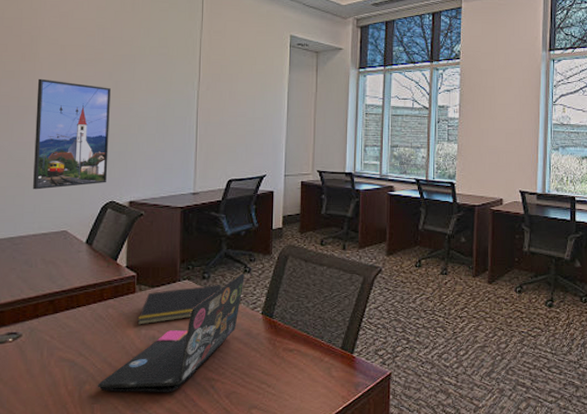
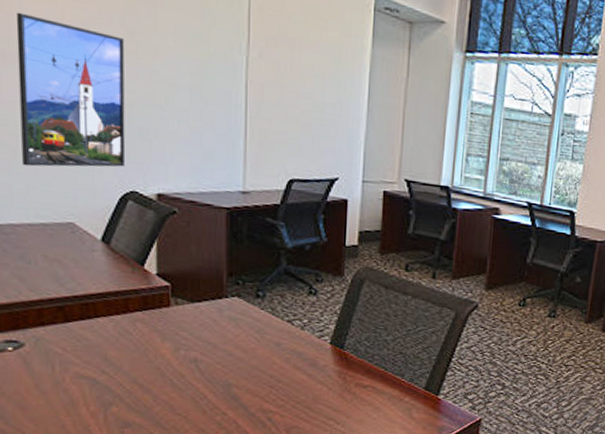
laptop: present [97,274,245,393] -> none [126,295,309,422]
notepad: present [137,284,222,325] -> none [174,305,281,345]

